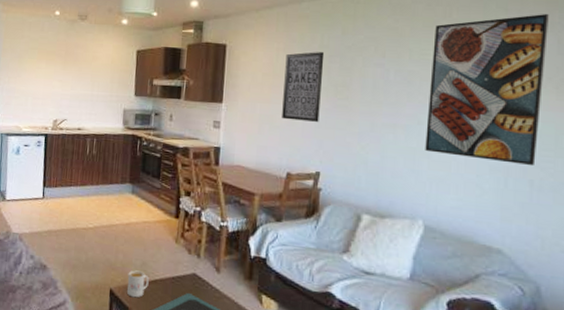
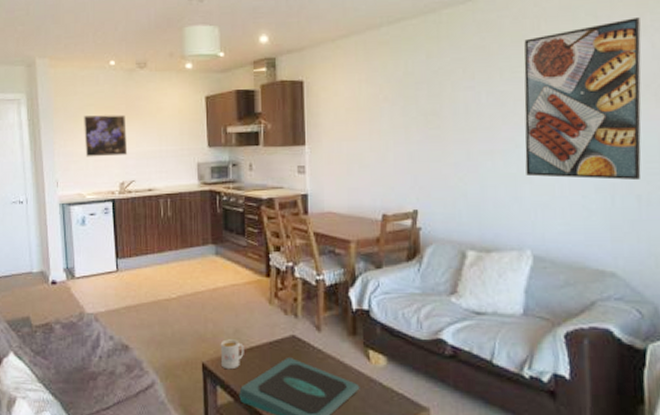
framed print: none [25,58,64,96] -> present [84,114,128,157]
wall art: present [282,52,325,122] -> none [369,80,411,157]

